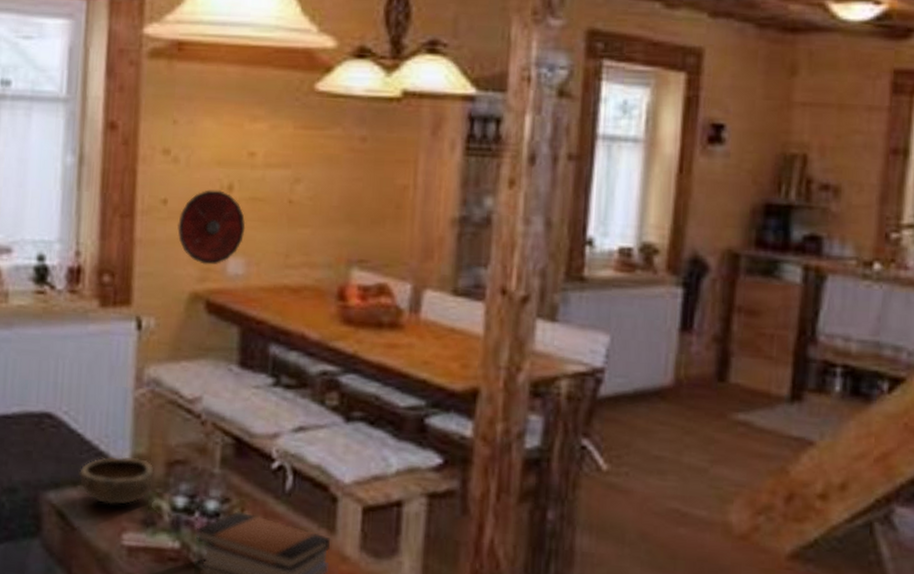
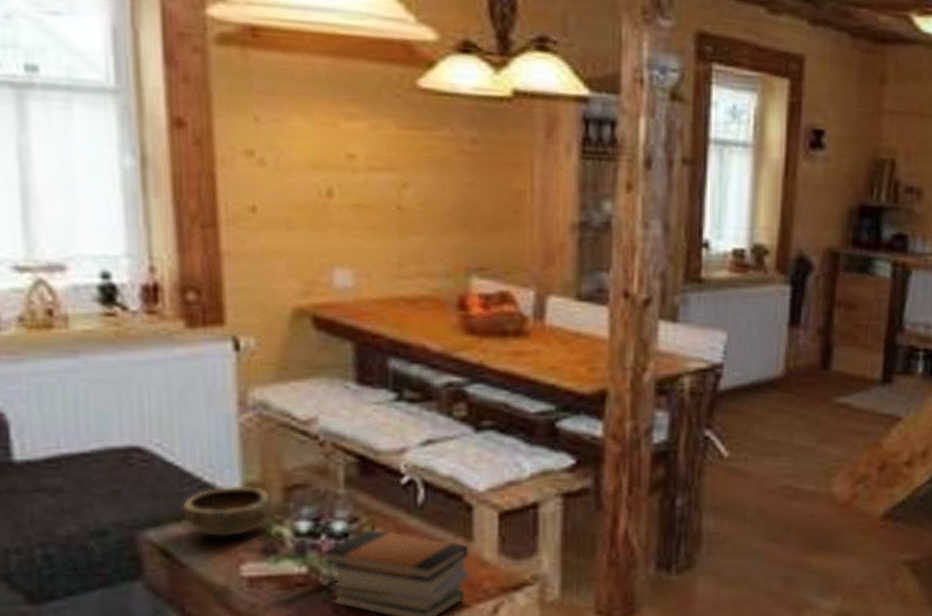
round shield: present [177,190,246,265] -> none [271,195,351,278]

